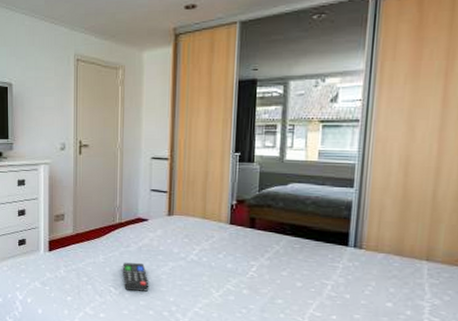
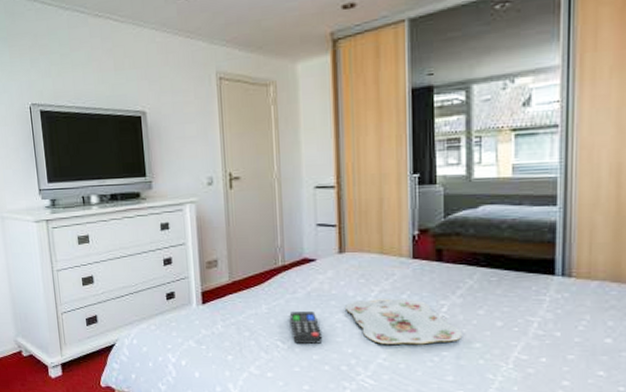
serving tray: none [170,256,268,298] -> present [346,298,463,345]

